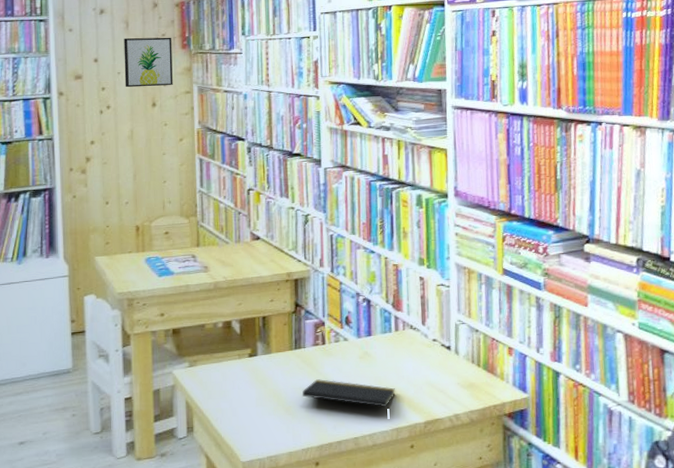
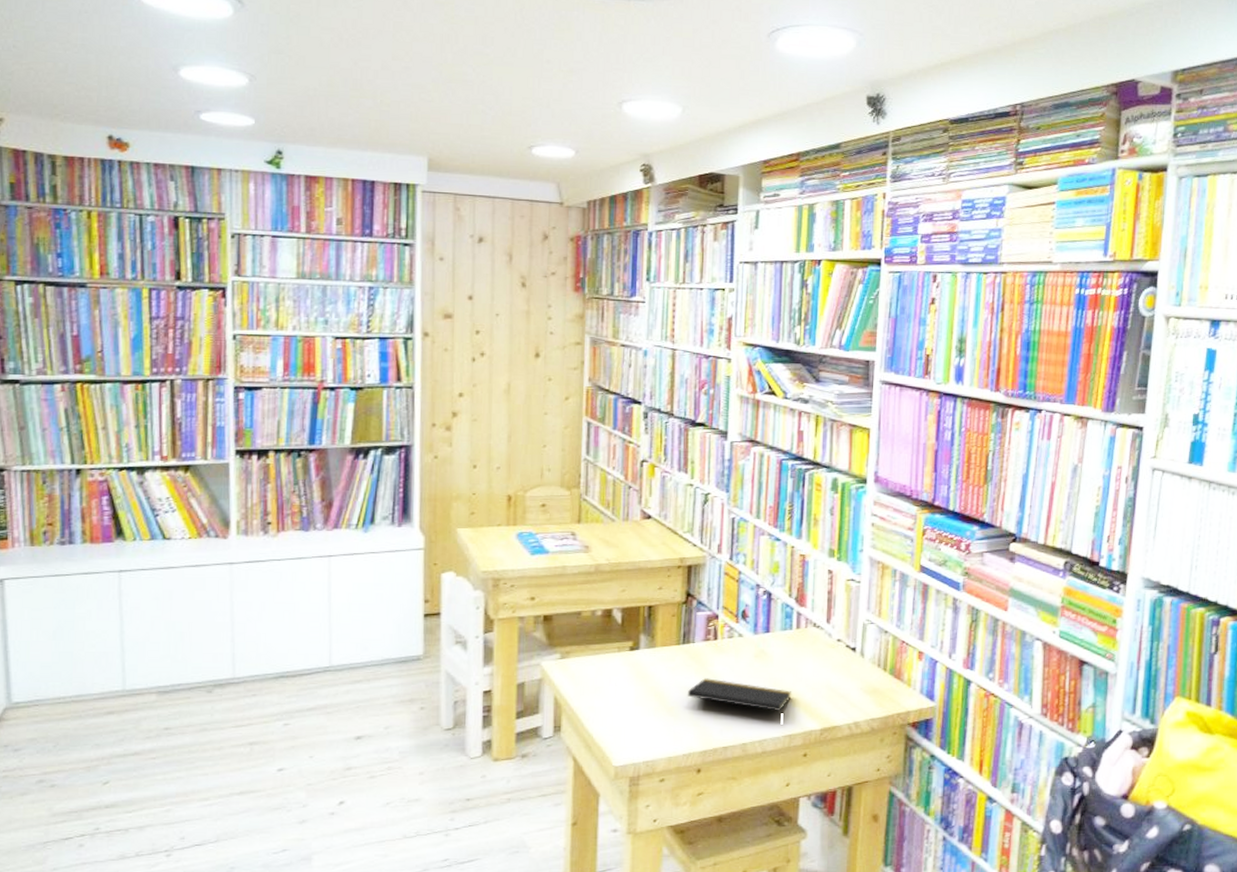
wall art: present [124,37,173,88] -> none [503,273,563,334]

